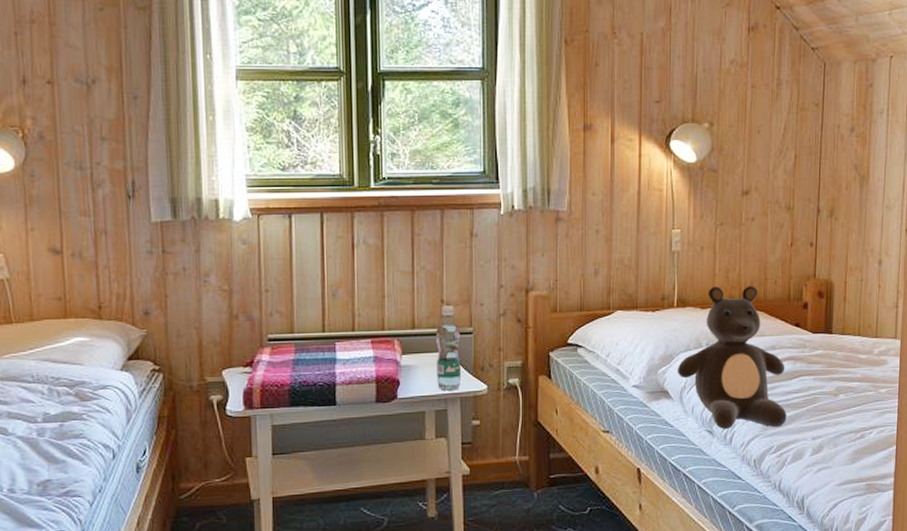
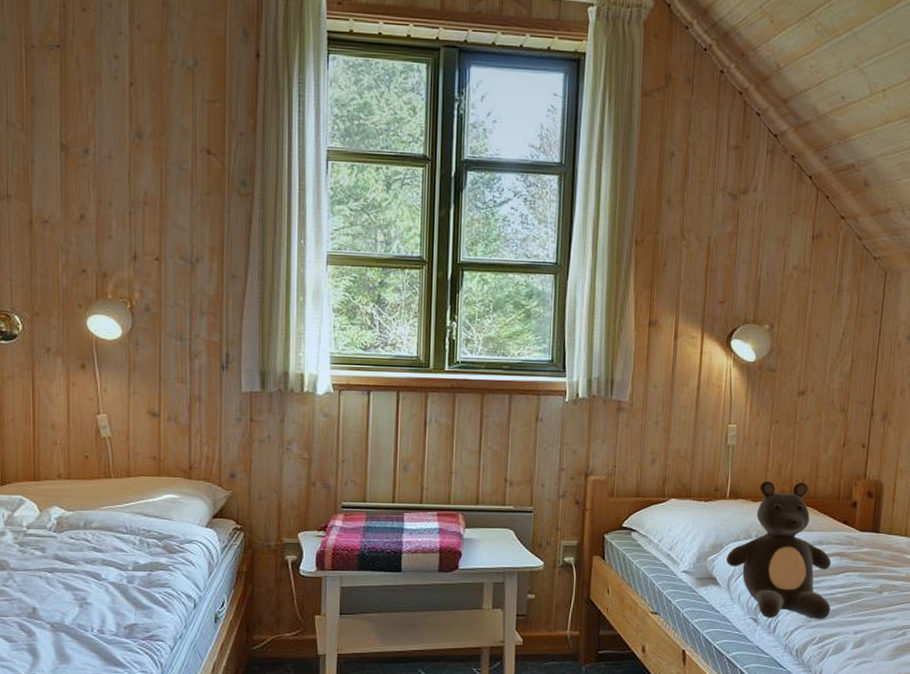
bottle: present [436,306,461,391] -> none [497,485,521,565]

